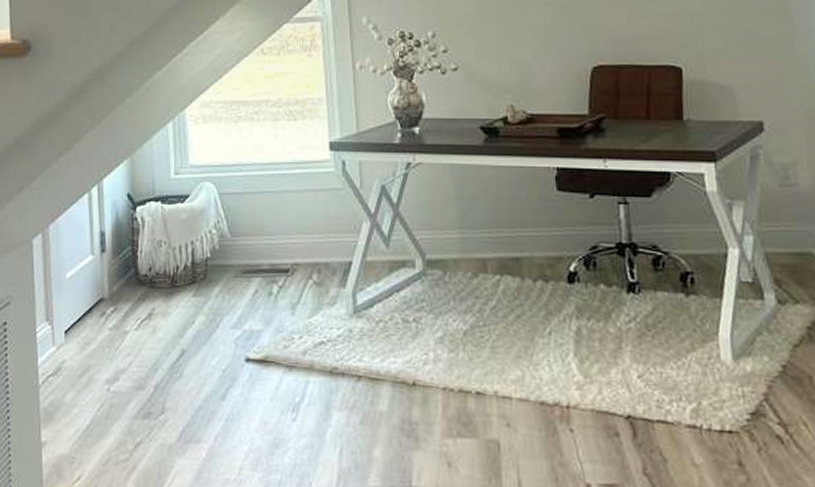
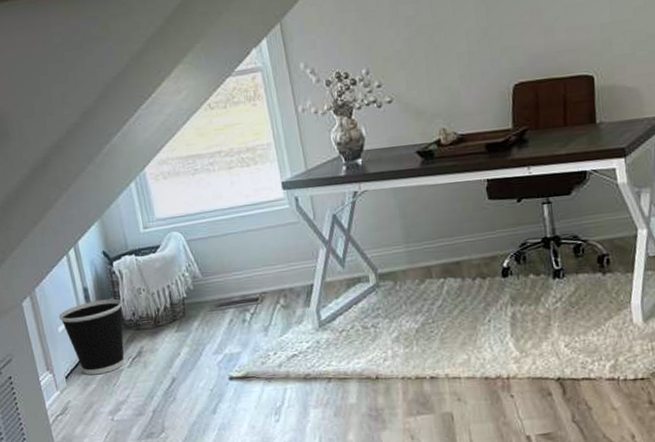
wastebasket: none [70,247,140,334] -> present [59,298,125,375]

